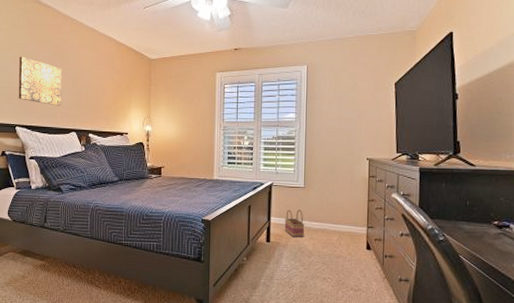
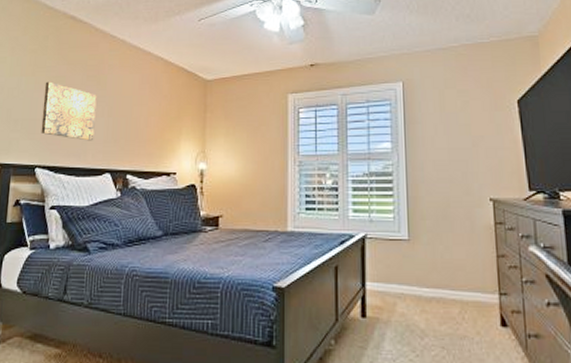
basket: present [284,209,305,238] -> none [384,270,413,311]

